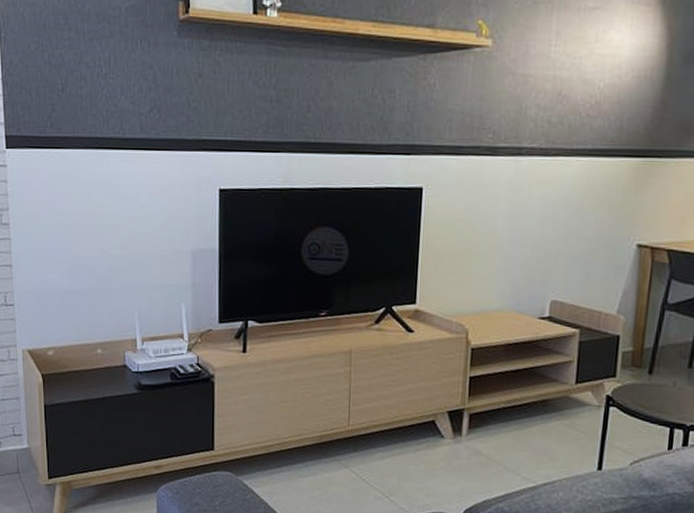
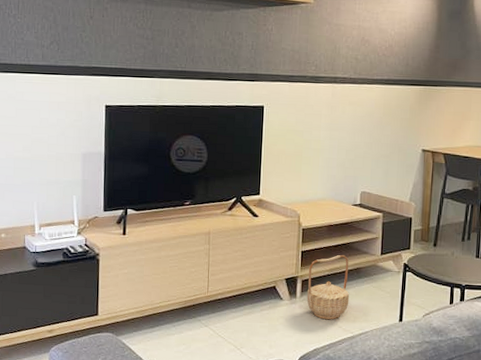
basket: none [475,383,532,465] -> present [307,255,350,320]

